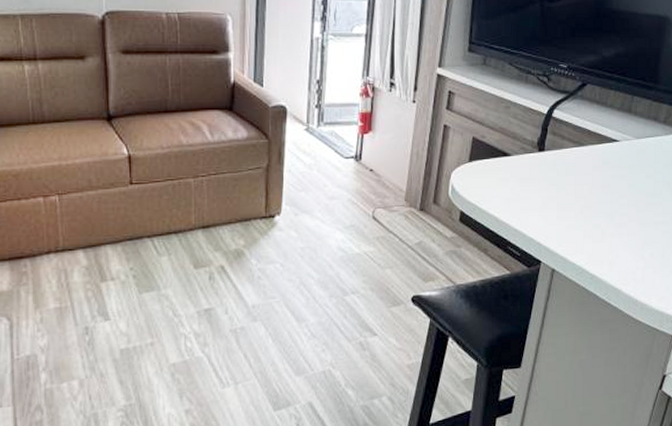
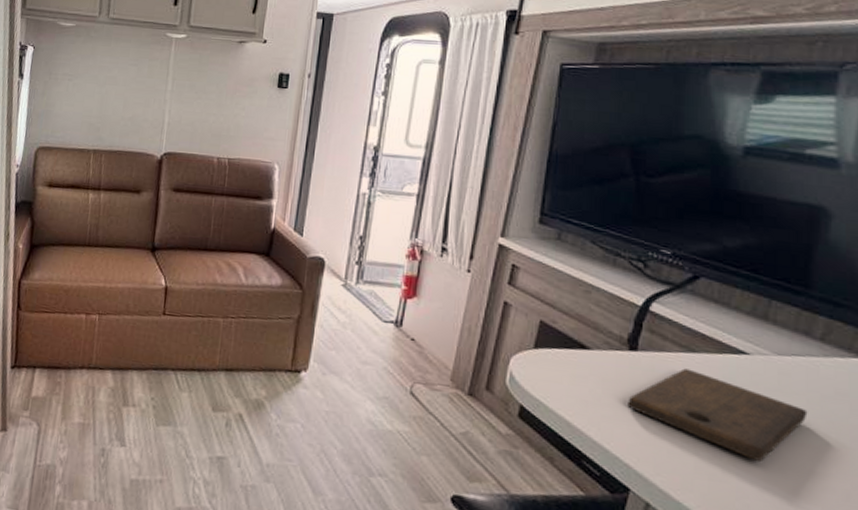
cutting board: none [538,160,655,221] -> present [627,368,808,461]

